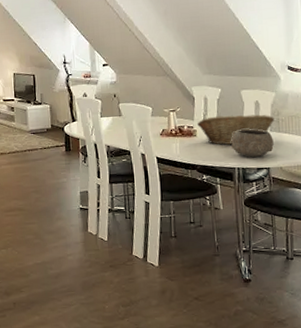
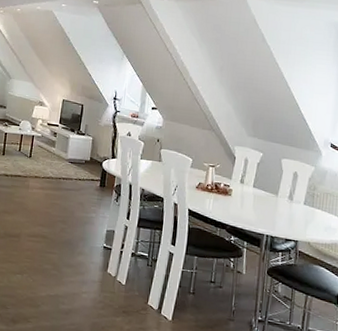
fruit basket: present [196,114,275,146] -> none [233,179,310,211]
bowl: present [231,129,274,158] -> none [264,197,306,229]

